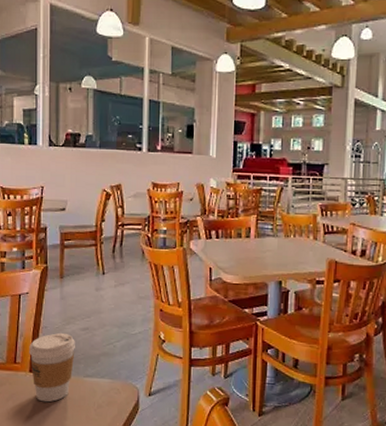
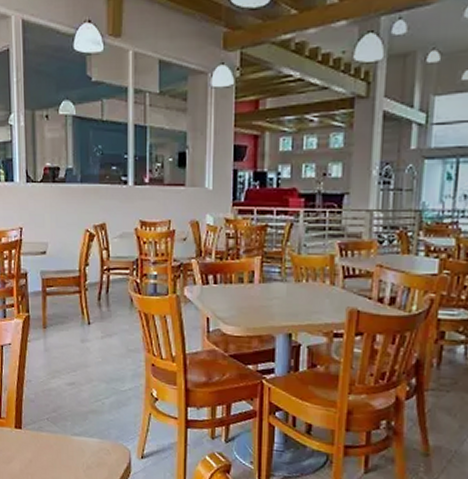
coffee cup: present [29,332,75,403] -> none [13,387,61,461]

